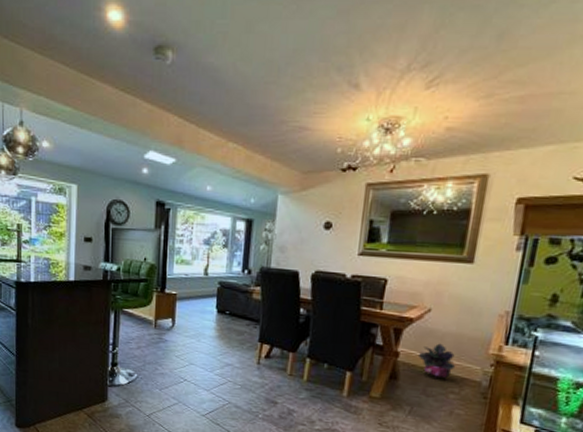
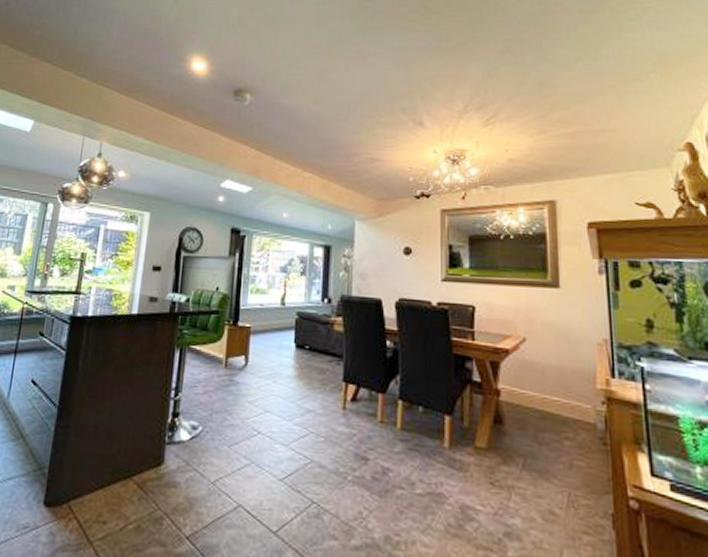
potted plant: present [419,343,456,382] -> none [522,378,565,425]

